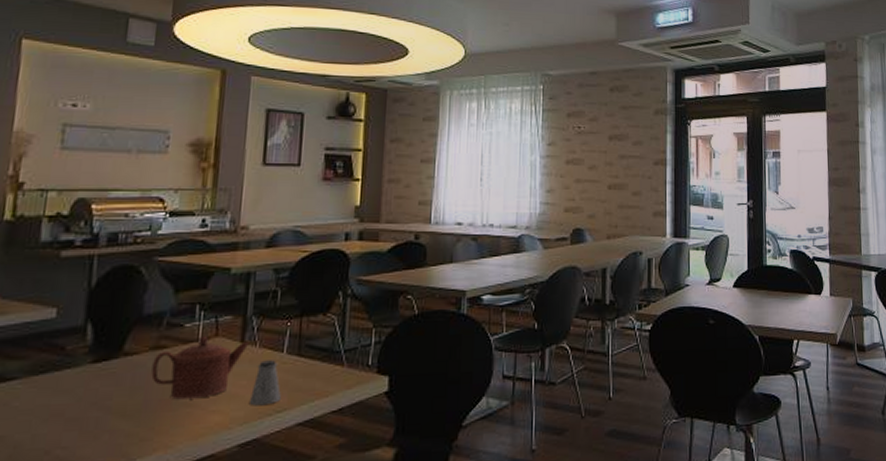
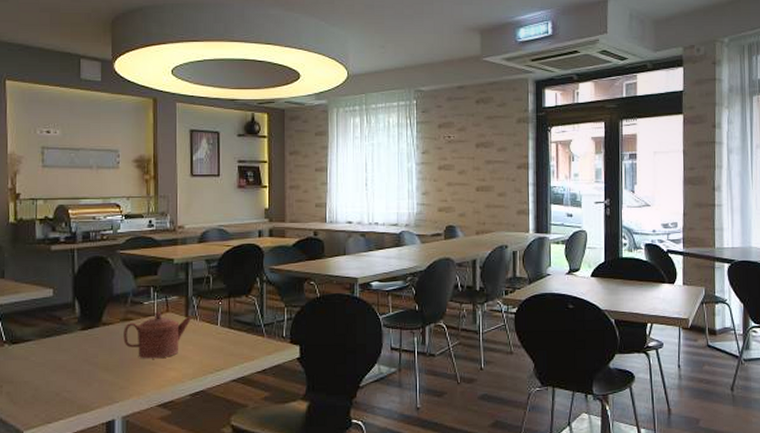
saltshaker: present [248,360,281,406] -> none [195,331,218,366]

